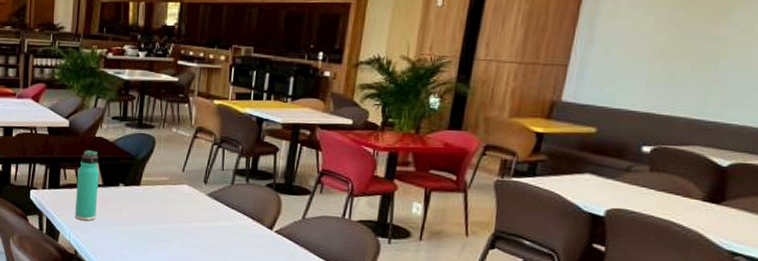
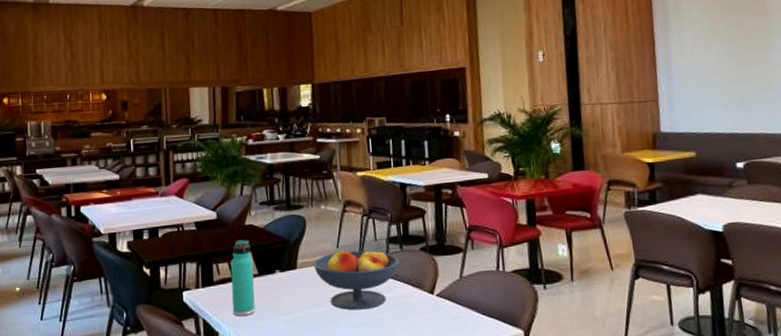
fruit bowl: none [157,175,244,234] -> present [313,247,400,310]

